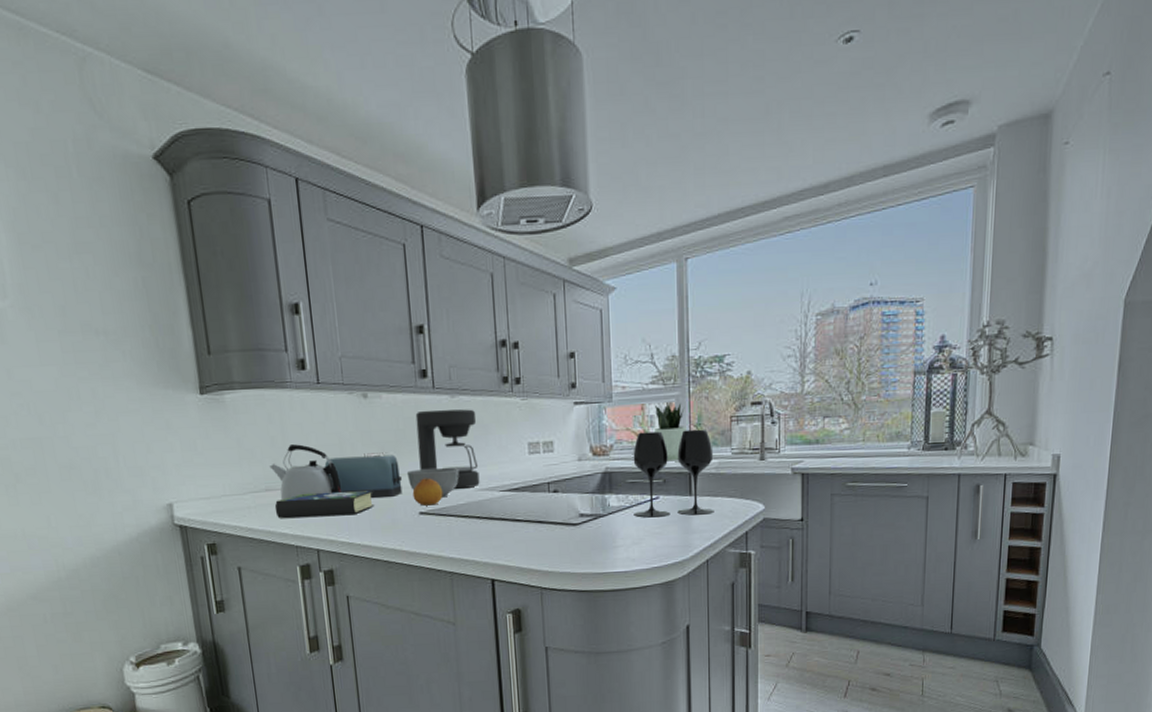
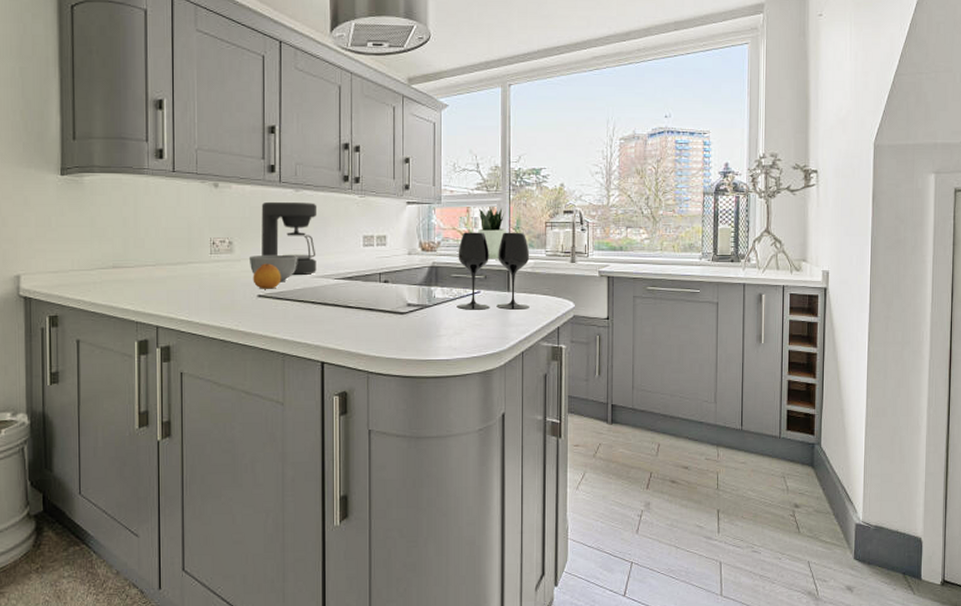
kettle: present [269,444,341,500] -> none [119,226,185,277]
book: present [274,491,375,518] -> none [119,271,216,295]
toaster: present [324,455,403,498] -> none [171,240,243,279]

